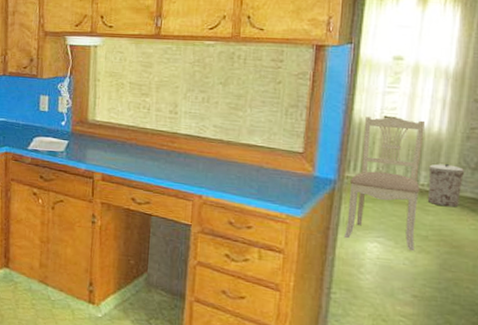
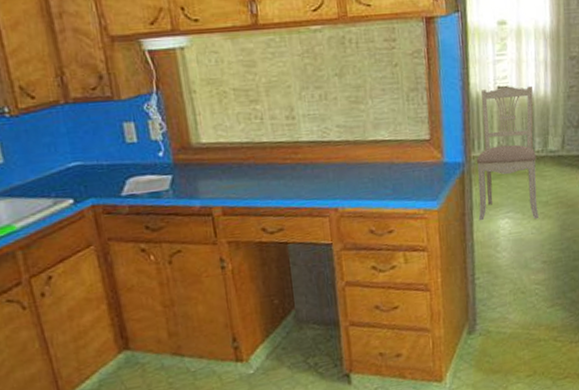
trash can: present [427,164,465,207] -> none [541,126,570,169]

